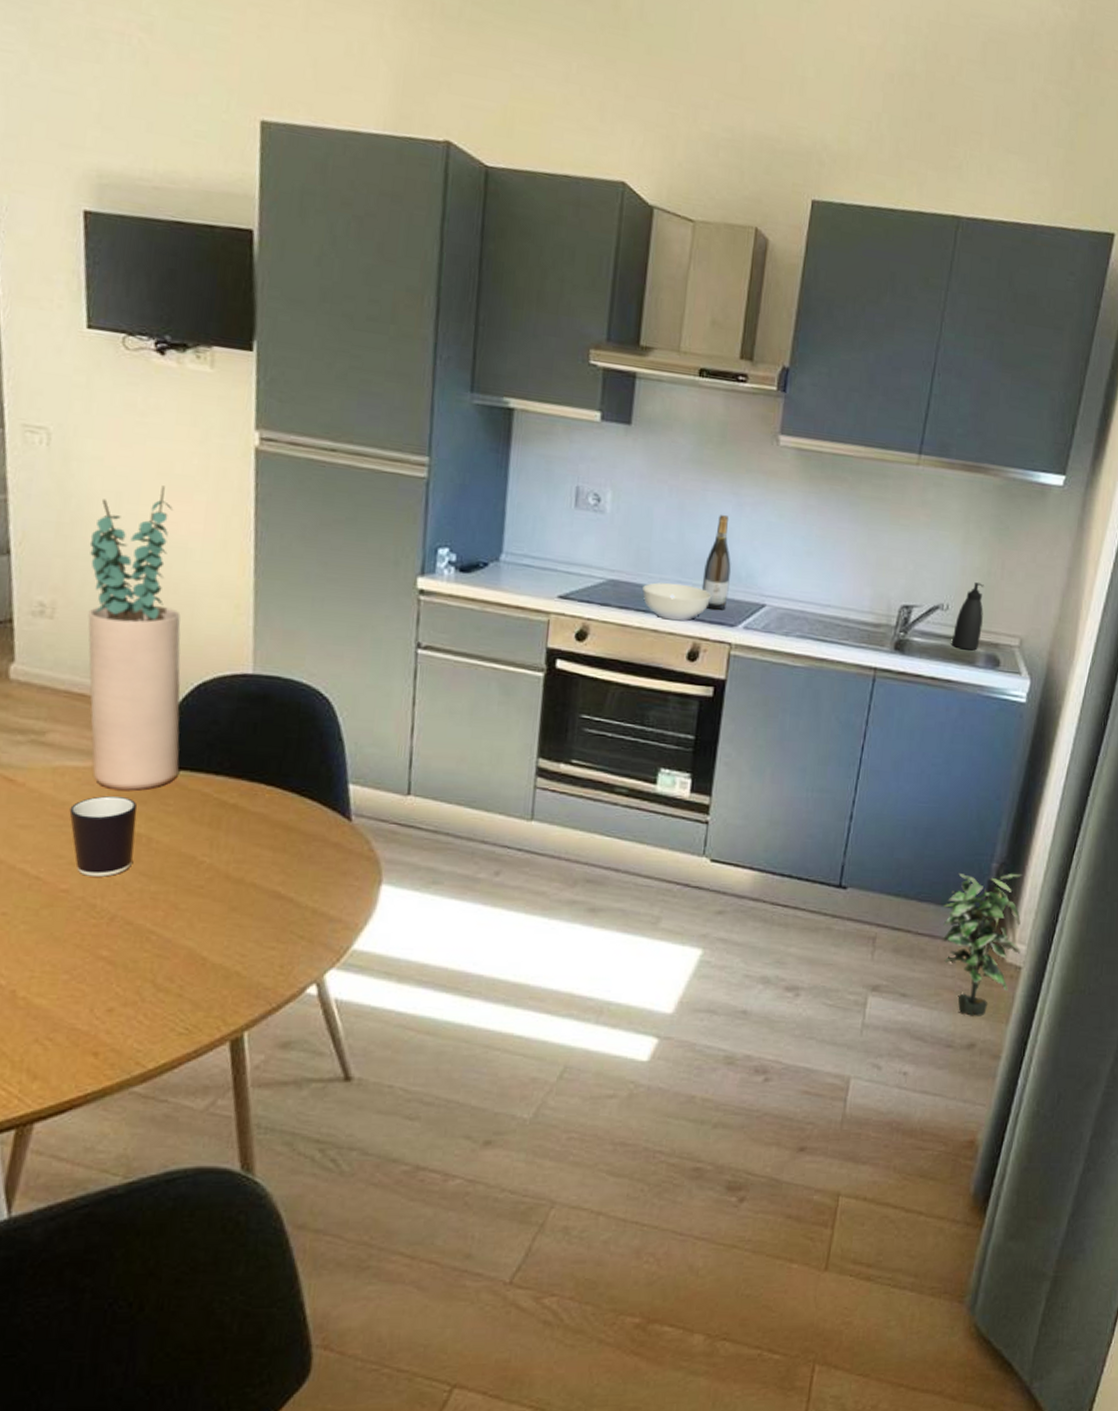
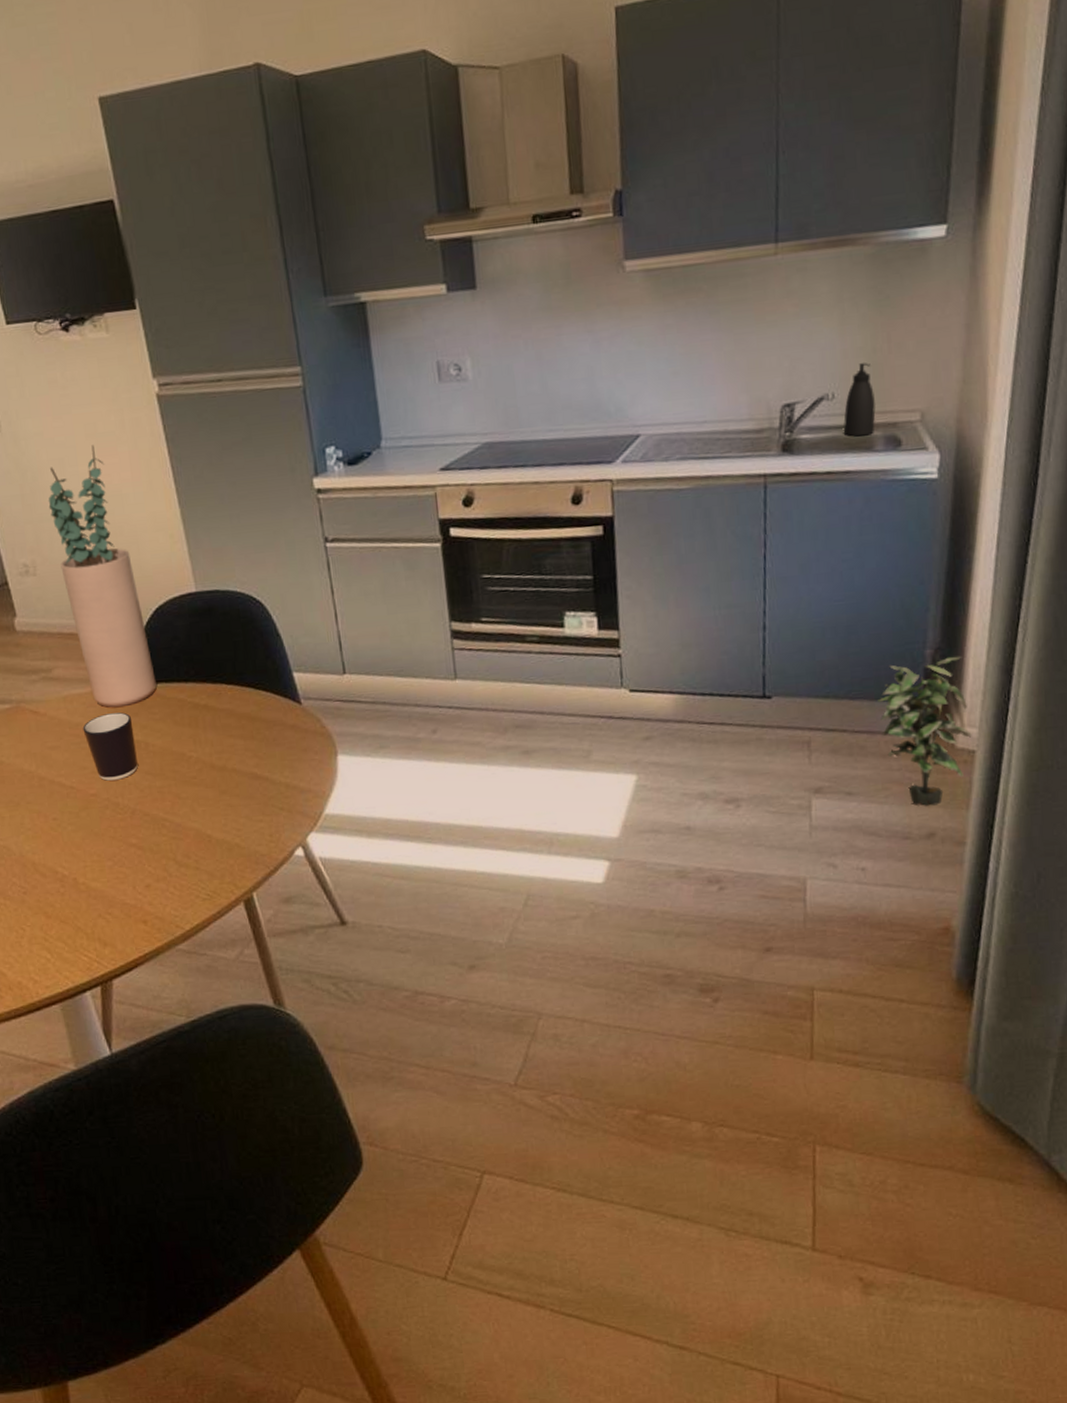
bowl: present [642,582,712,621] -> none [517,432,585,470]
wine bottle: present [701,514,732,610] -> none [571,354,601,451]

